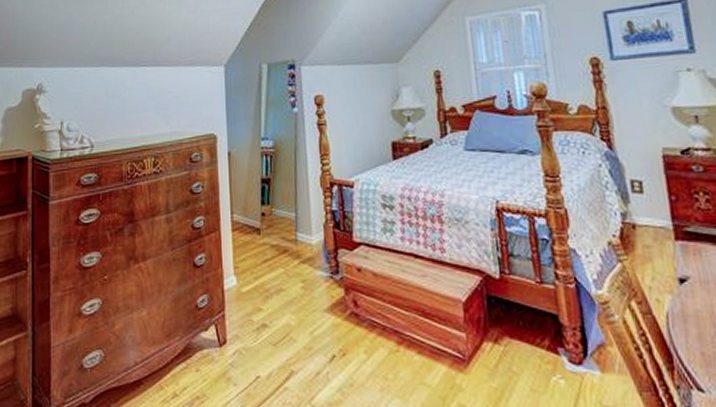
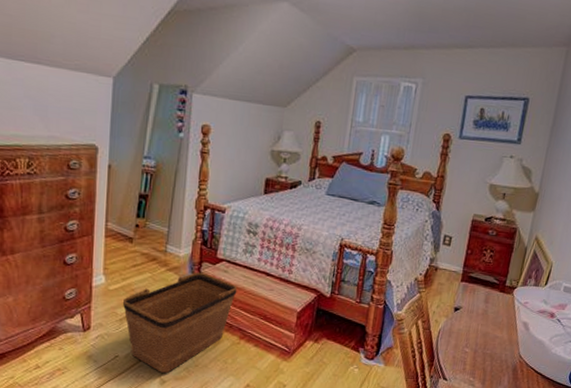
bicycle basket: none [257,261,384,397] -> present [122,272,238,373]

